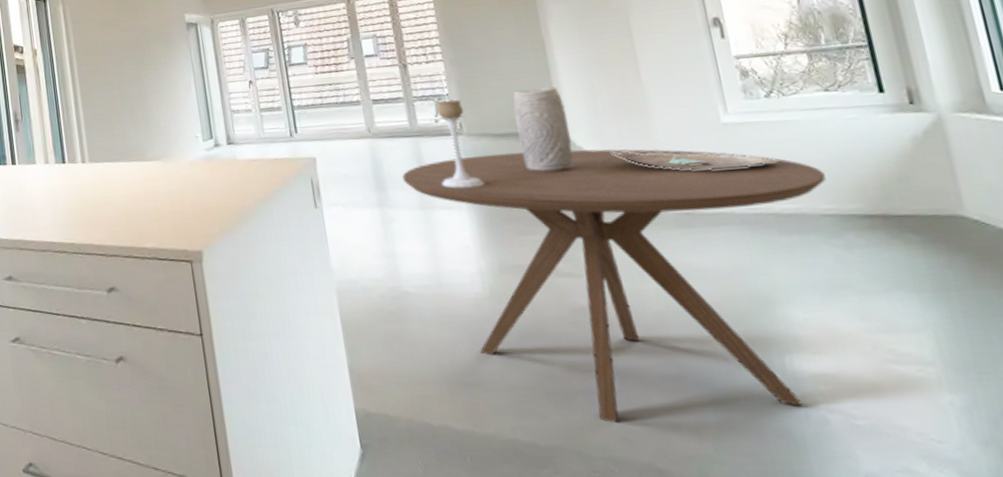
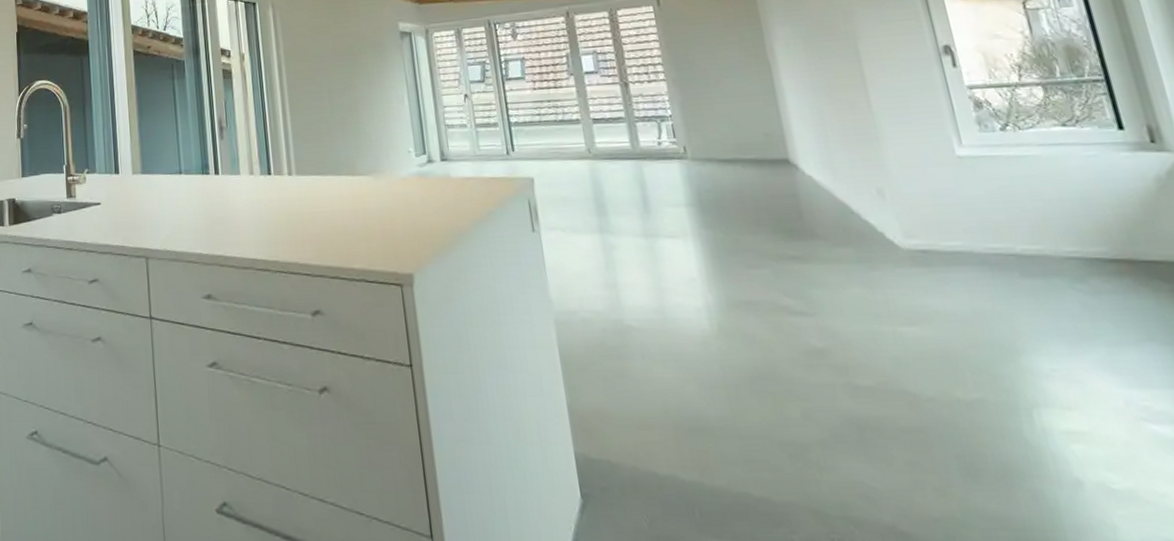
dining table: present [402,149,826,423] -> none [624,178,1068,478]
candle holder: present [436,99,485,188] -> none [659,121,711,216]
vase: present [513,86,574,172] -> none [738,111,804,201]
decorative bowl: present [611,152,778,170] -> none [842,183,1017,206]

